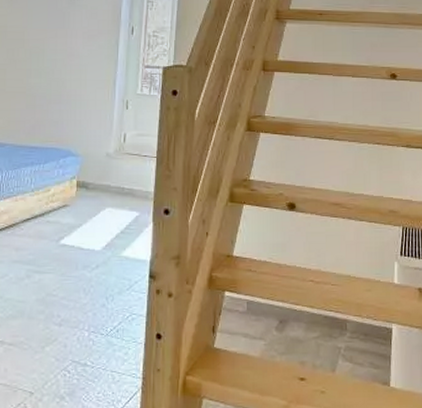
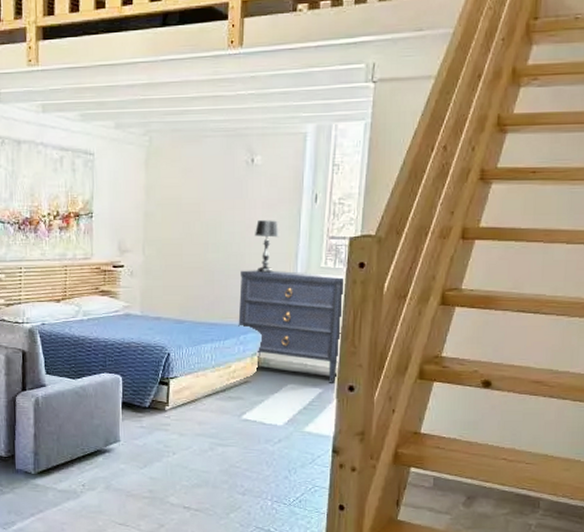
dresser: none [58,95,158,207] -> present [238,270,343,383]
table lamp: none [76,49,100,99] -> present [255,220,280,274]

